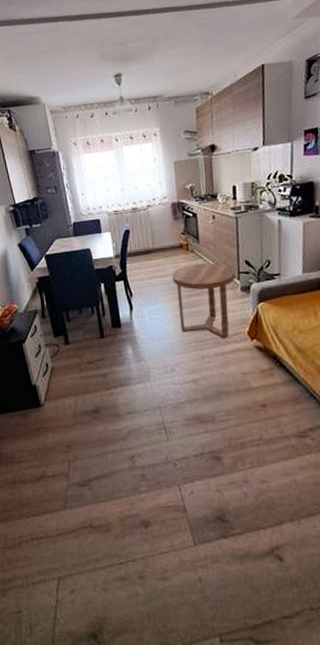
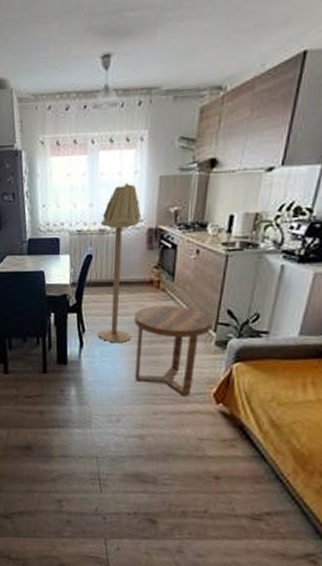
floor lamp: none [133,169,173,302] -> present [97,183,142,343]

